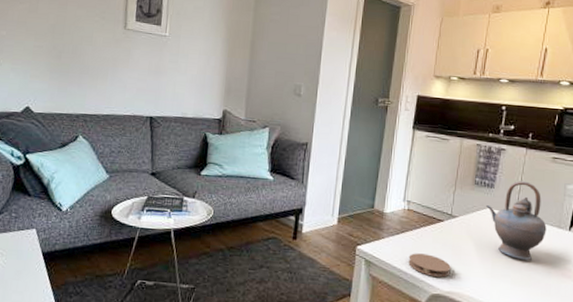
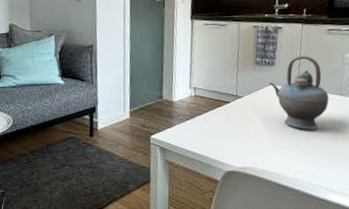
coaster: present [408,253,451,277] -> none [200,135,242,155]

